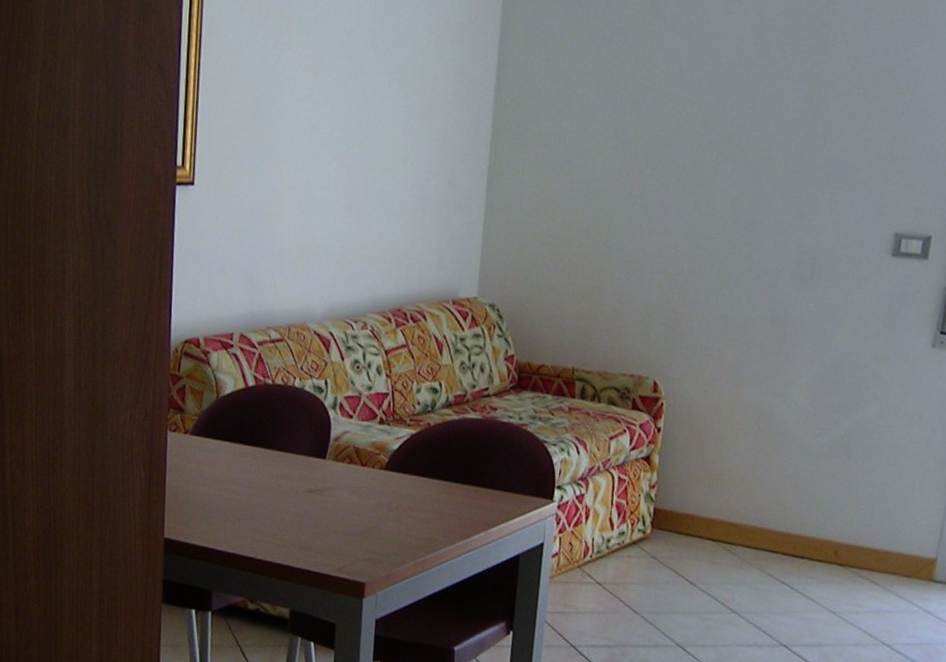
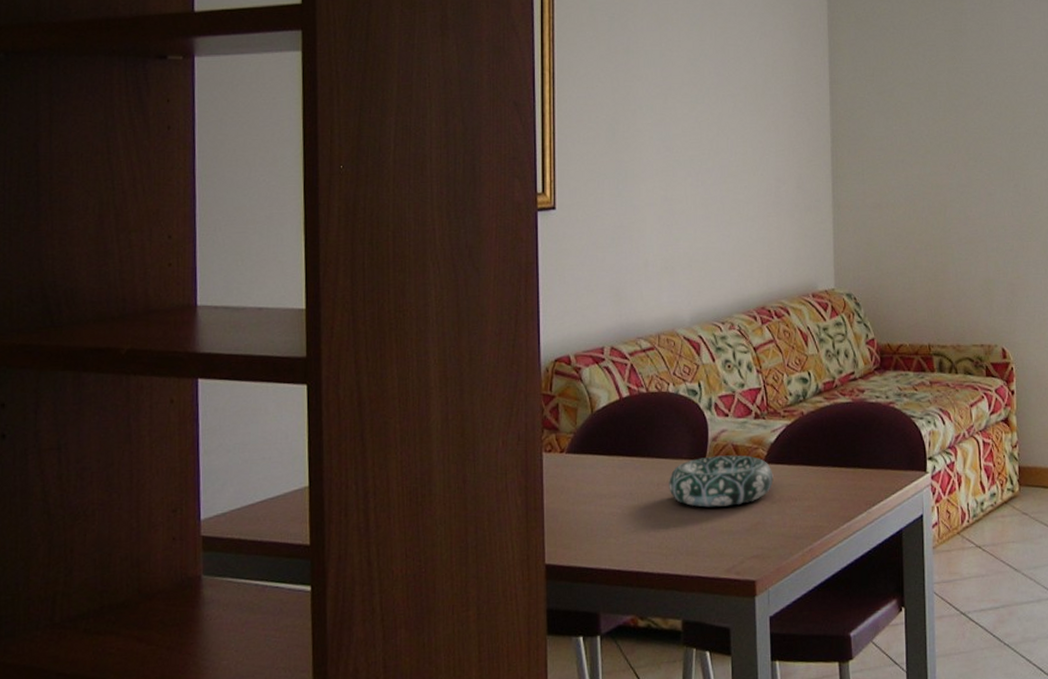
decorative bowl: none [287,456,393,508] -> present [669,455,774,507]

